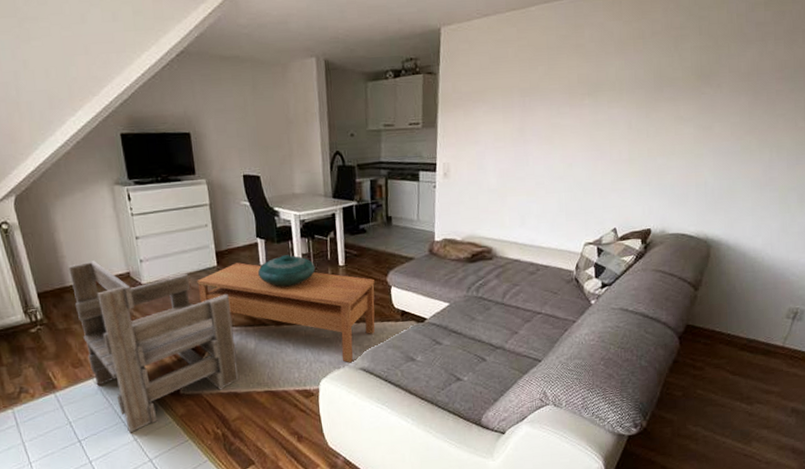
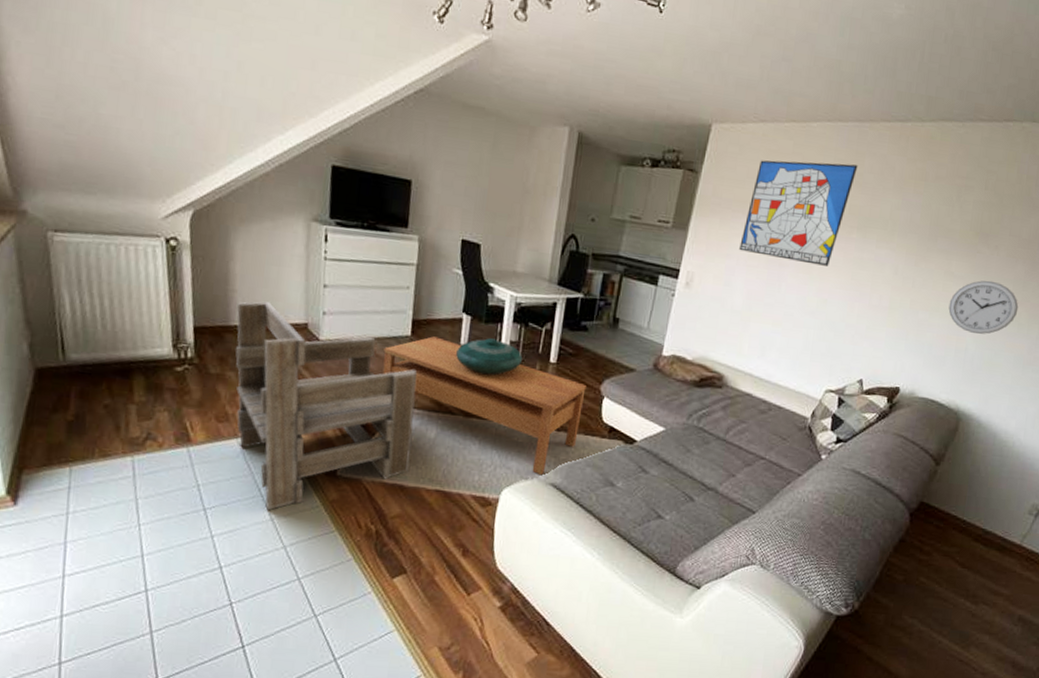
wall art: none [485,37,579,136] -> present [739,160,858,266]
wall clock: none [683,117,748,167] -> present [948,280,1019,335]

